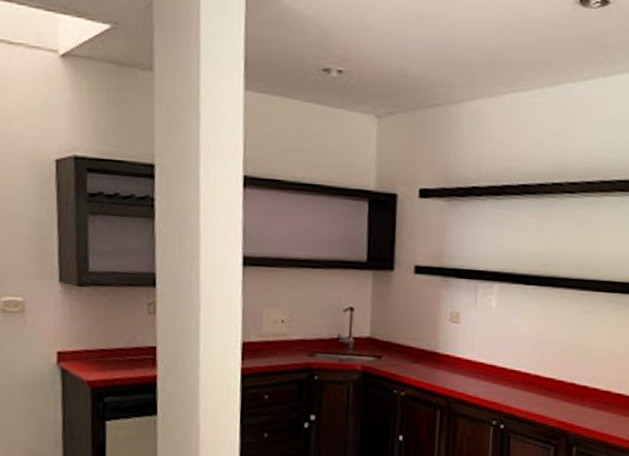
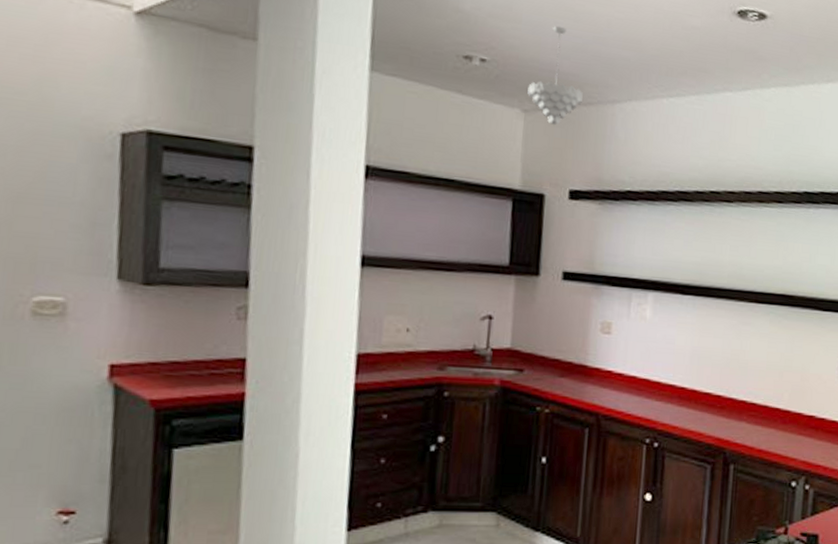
pendant light: none [380,32,430,128] -> present [527,26,583,125]

